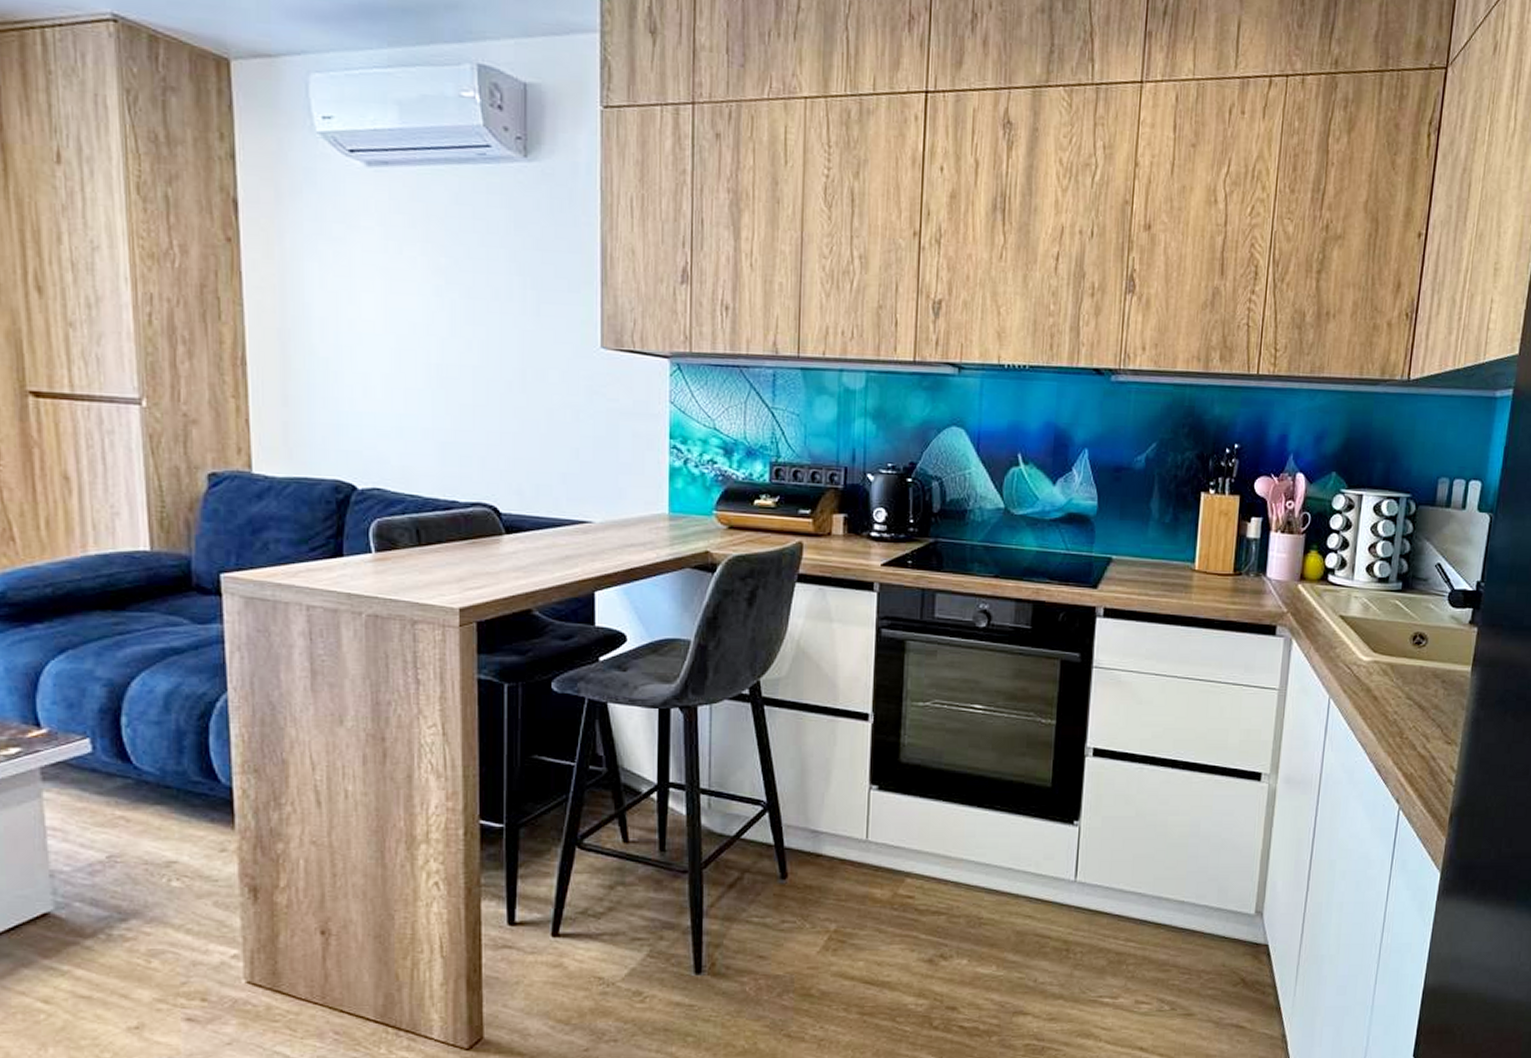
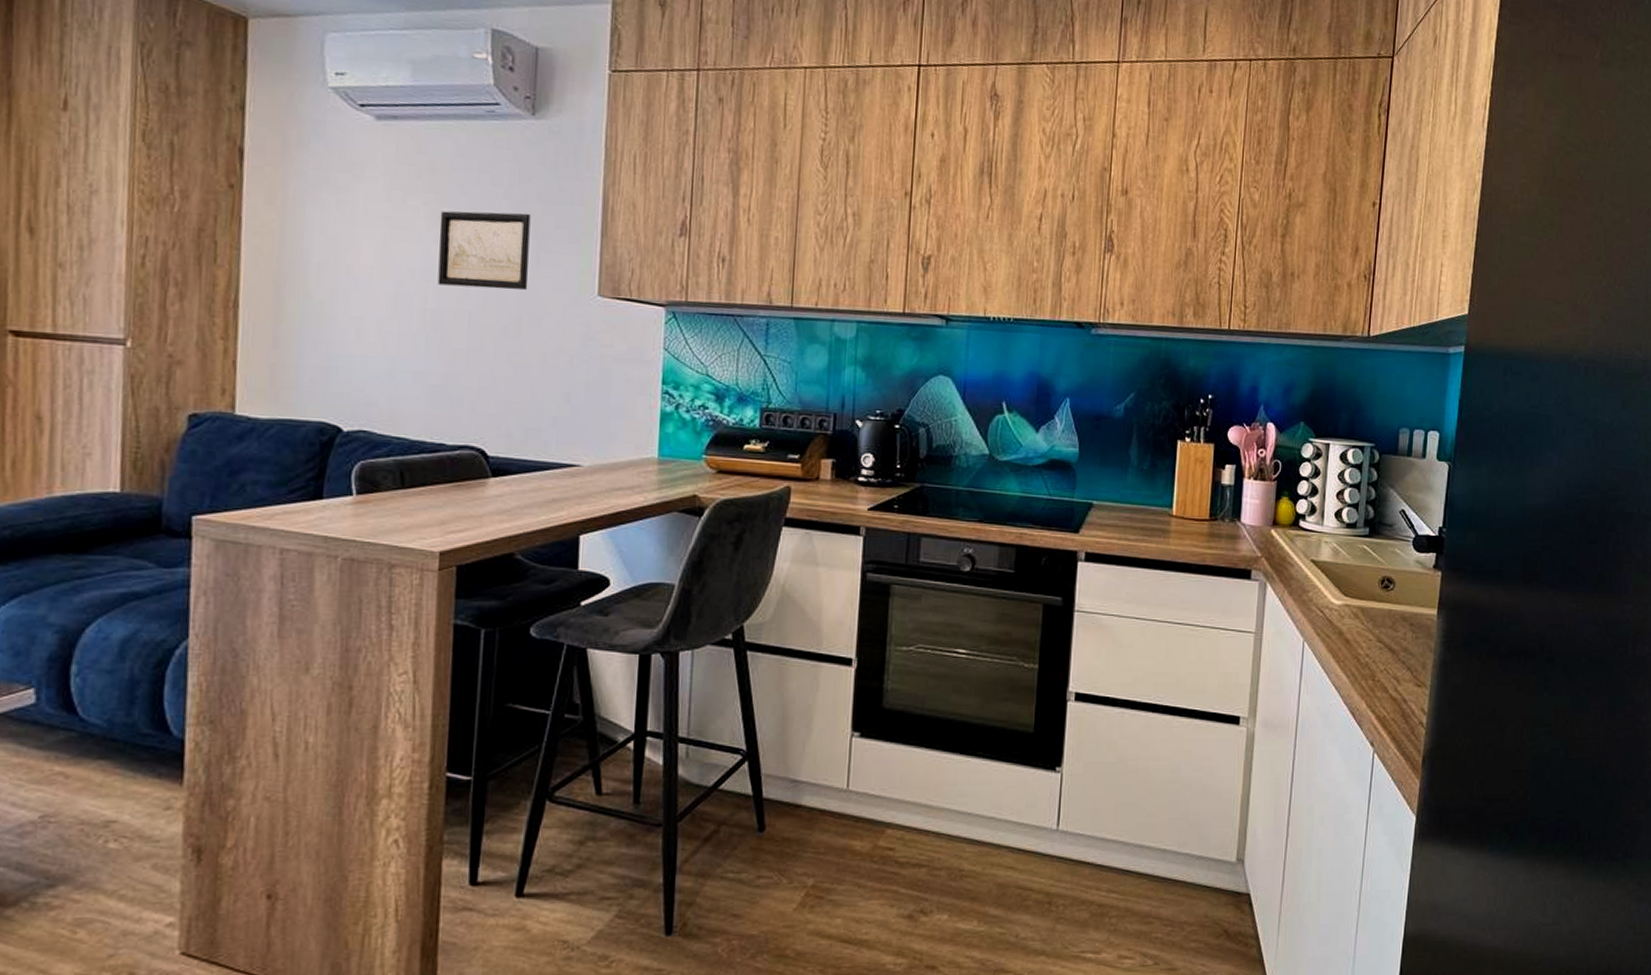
wall art: none [438,261,530,344] -> present [438,211,531,291]

